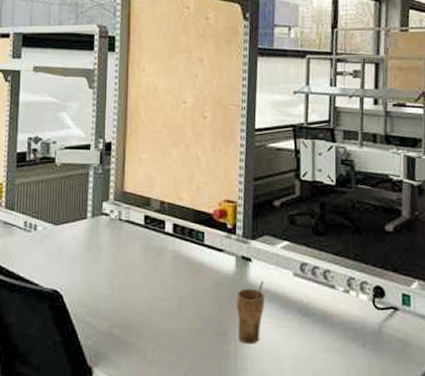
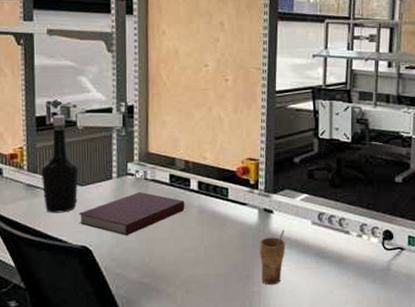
bottle: none [18,151,54,253] -> present [42,115,79,213]
notebook: none [51,232,159,281] -> present [78,191,185,236]

